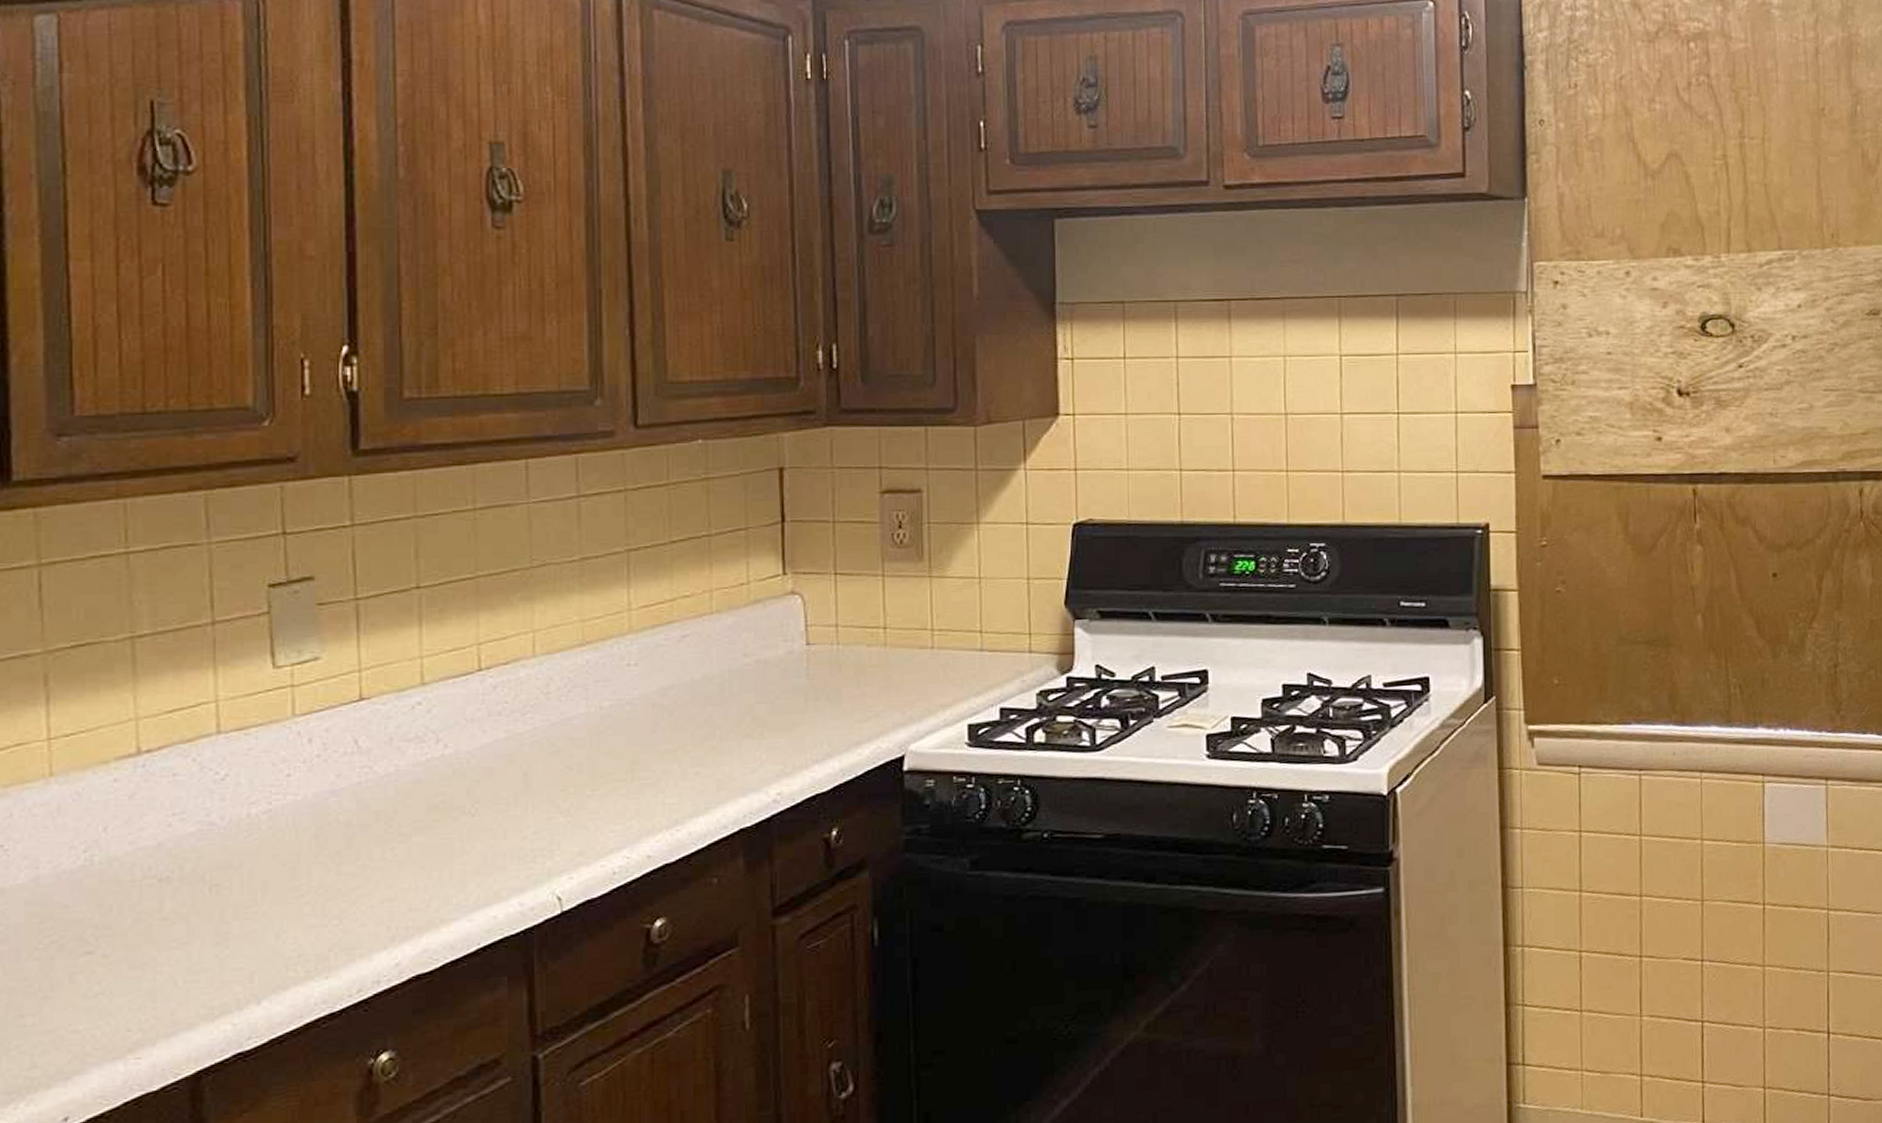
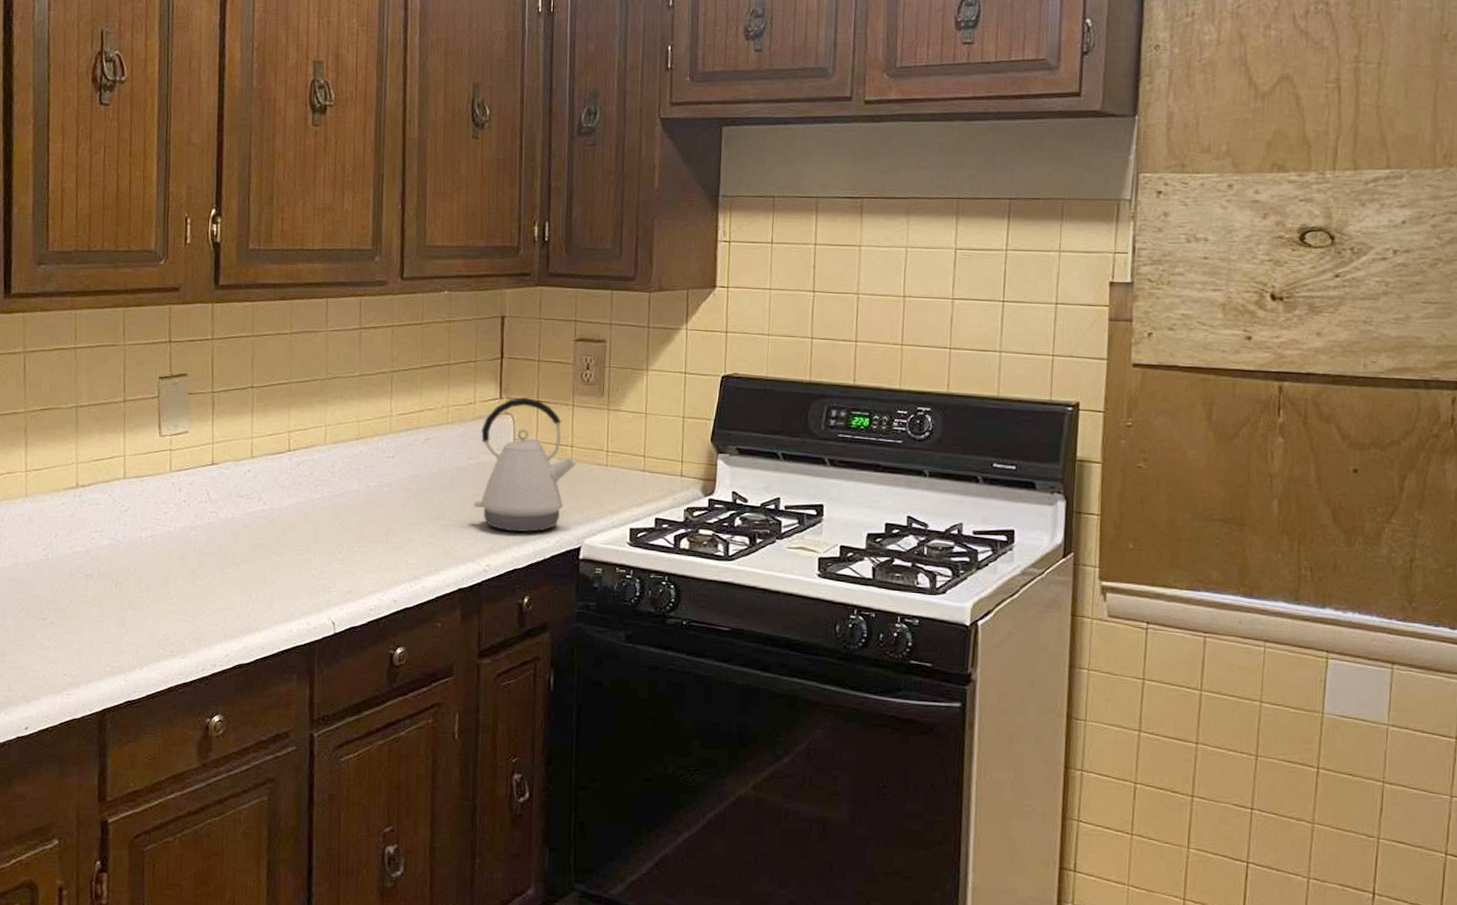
kettle: none [754,570,892,747] -> present [473,397,577,532]

